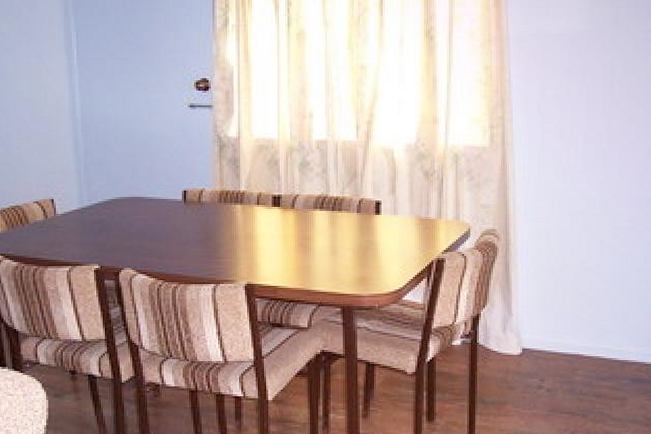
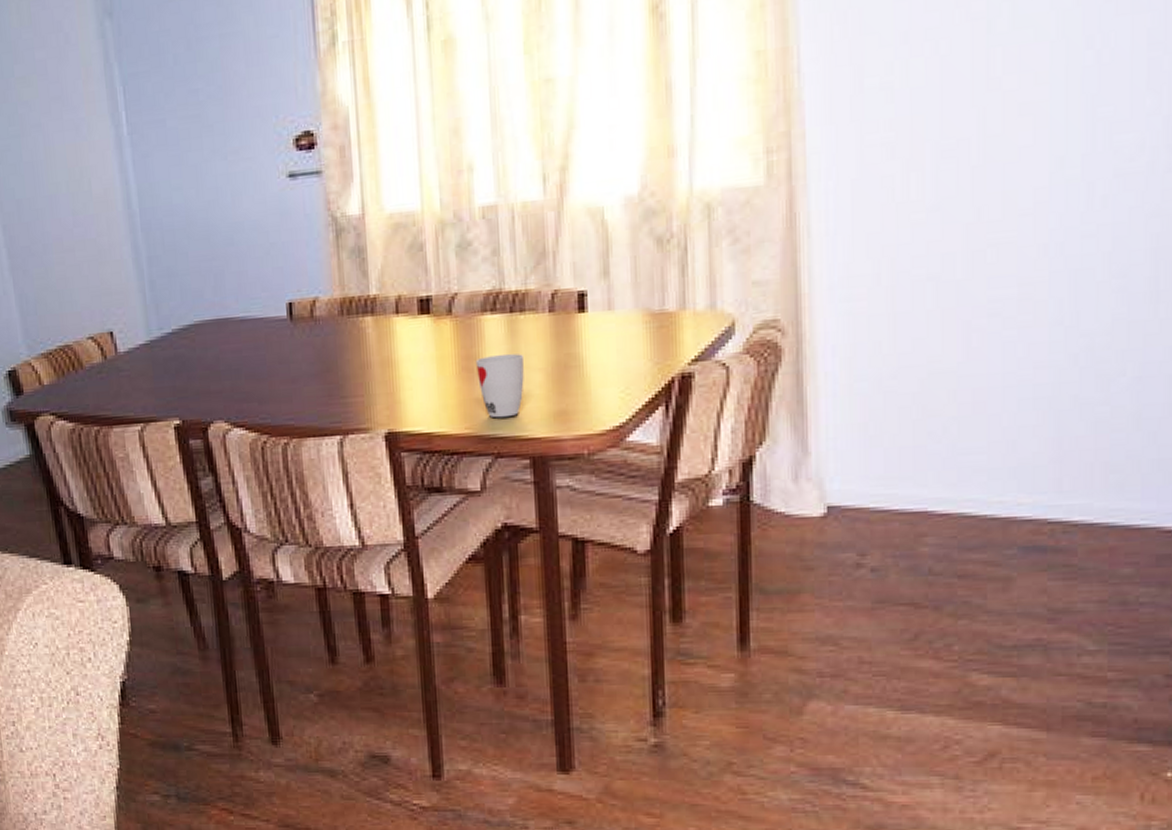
cup: none [308,238,339,279] -> present [475,354,524,418]

